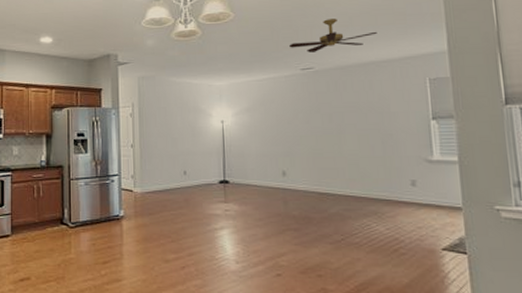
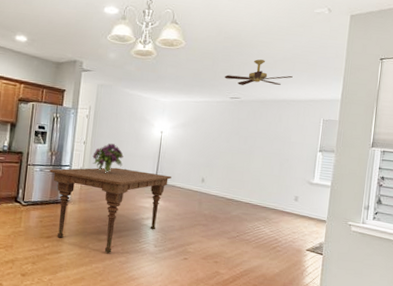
dining table: none [96,170,244,276] -> present [49,167,172,253]
bouquet: none [143,143,181,178] -> present [92,143,124,173]

